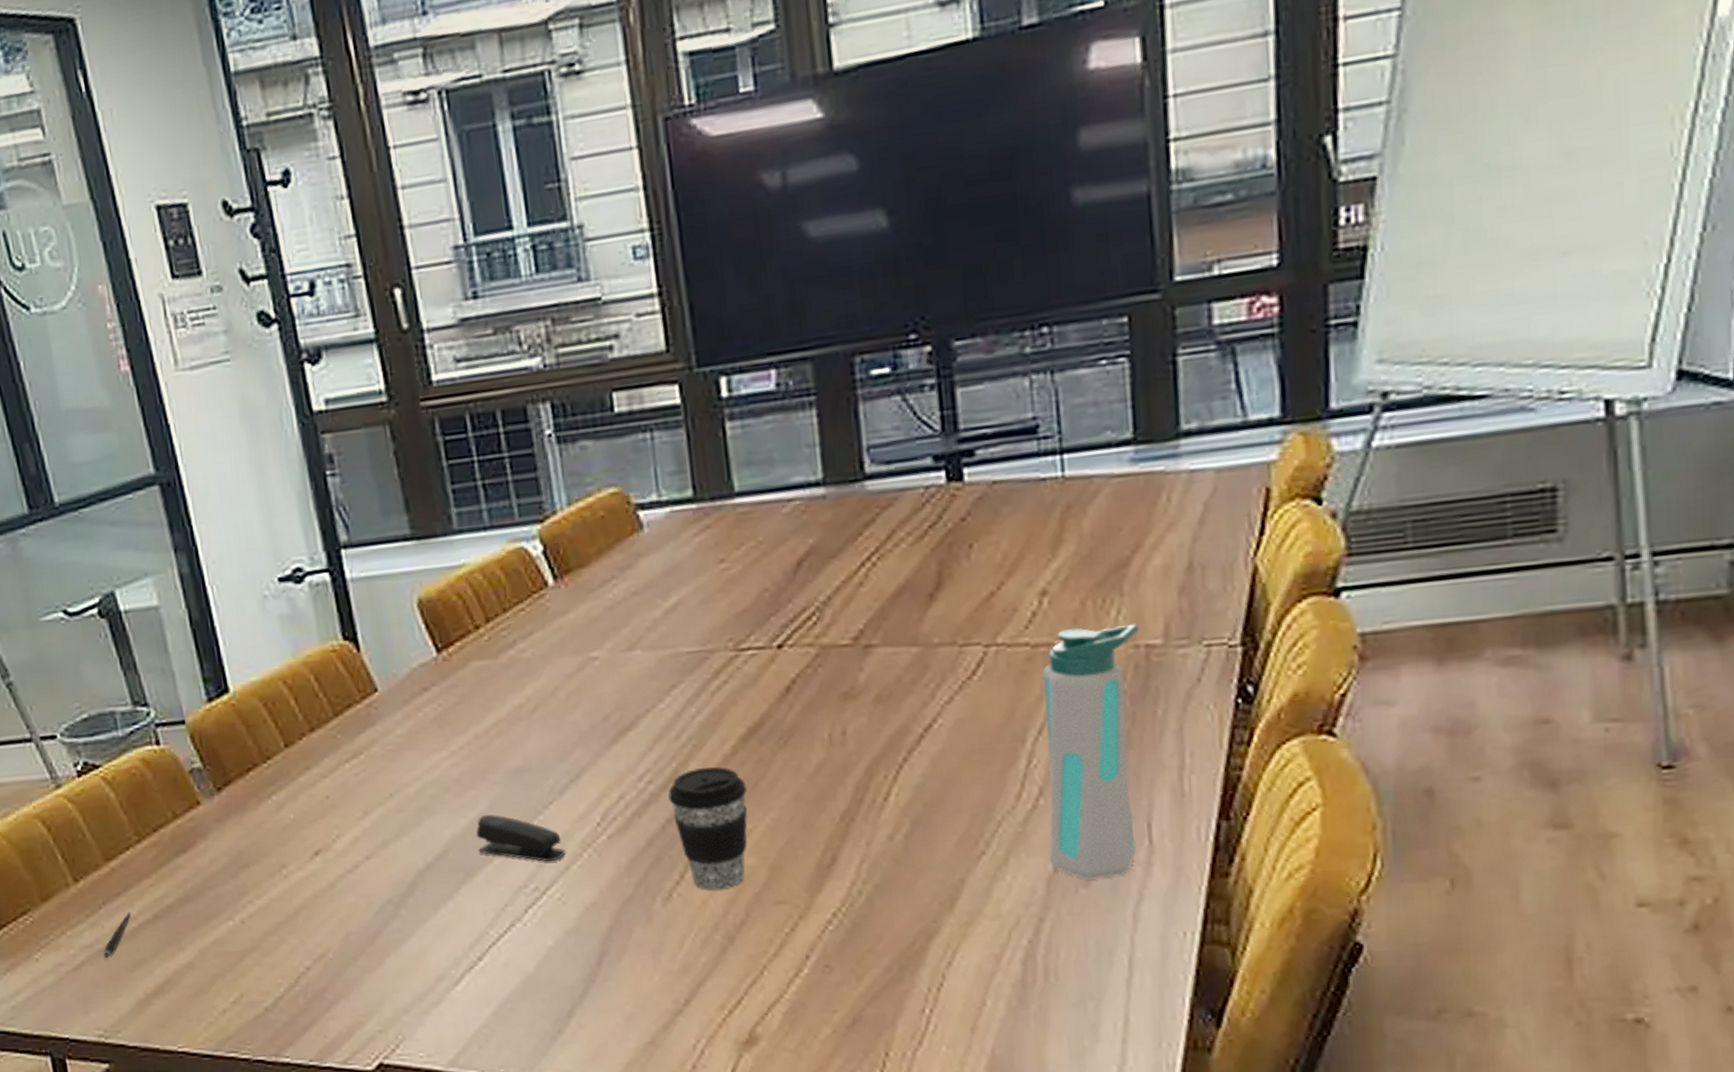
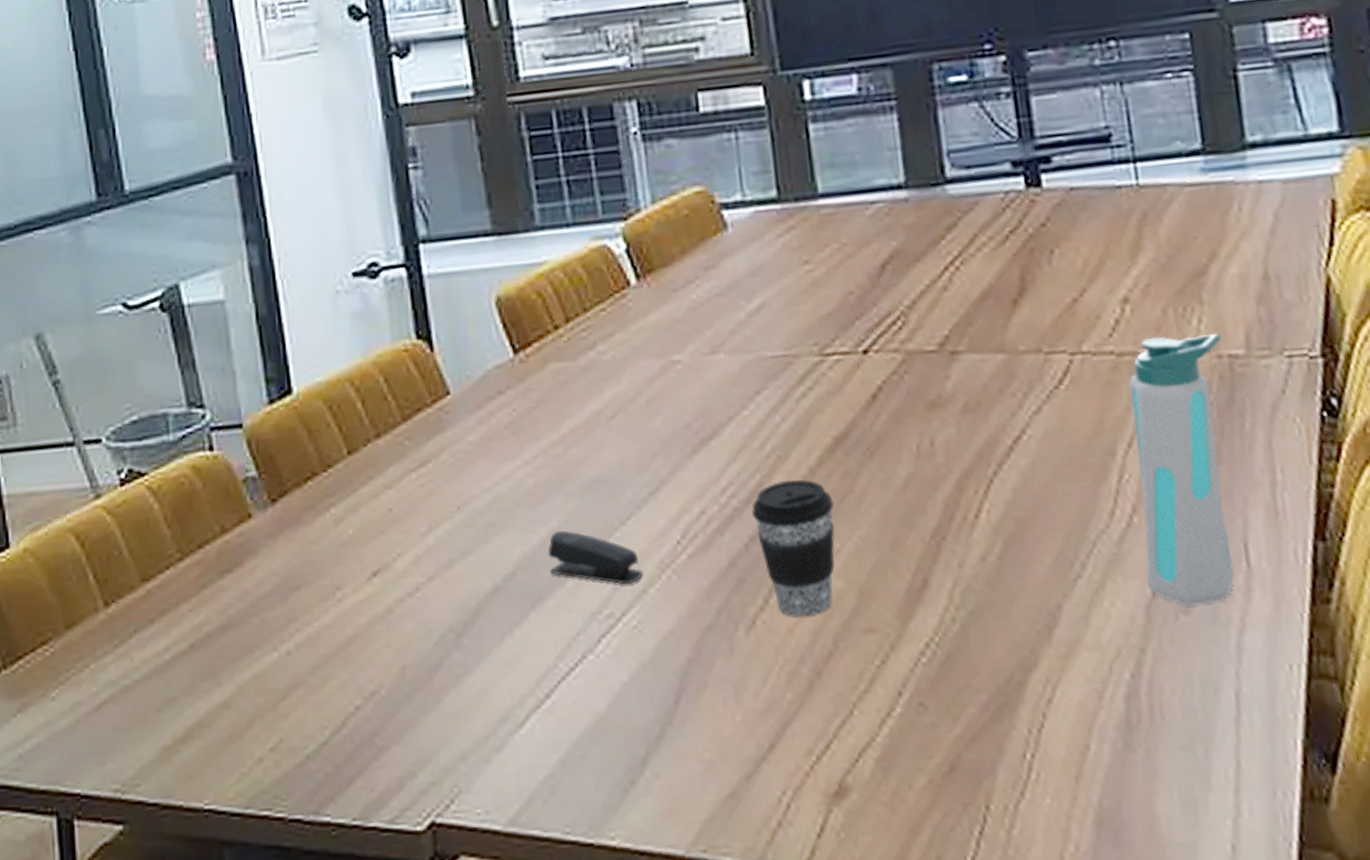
pen: present [103,911,131,958] -> none [129,641,165,696]

